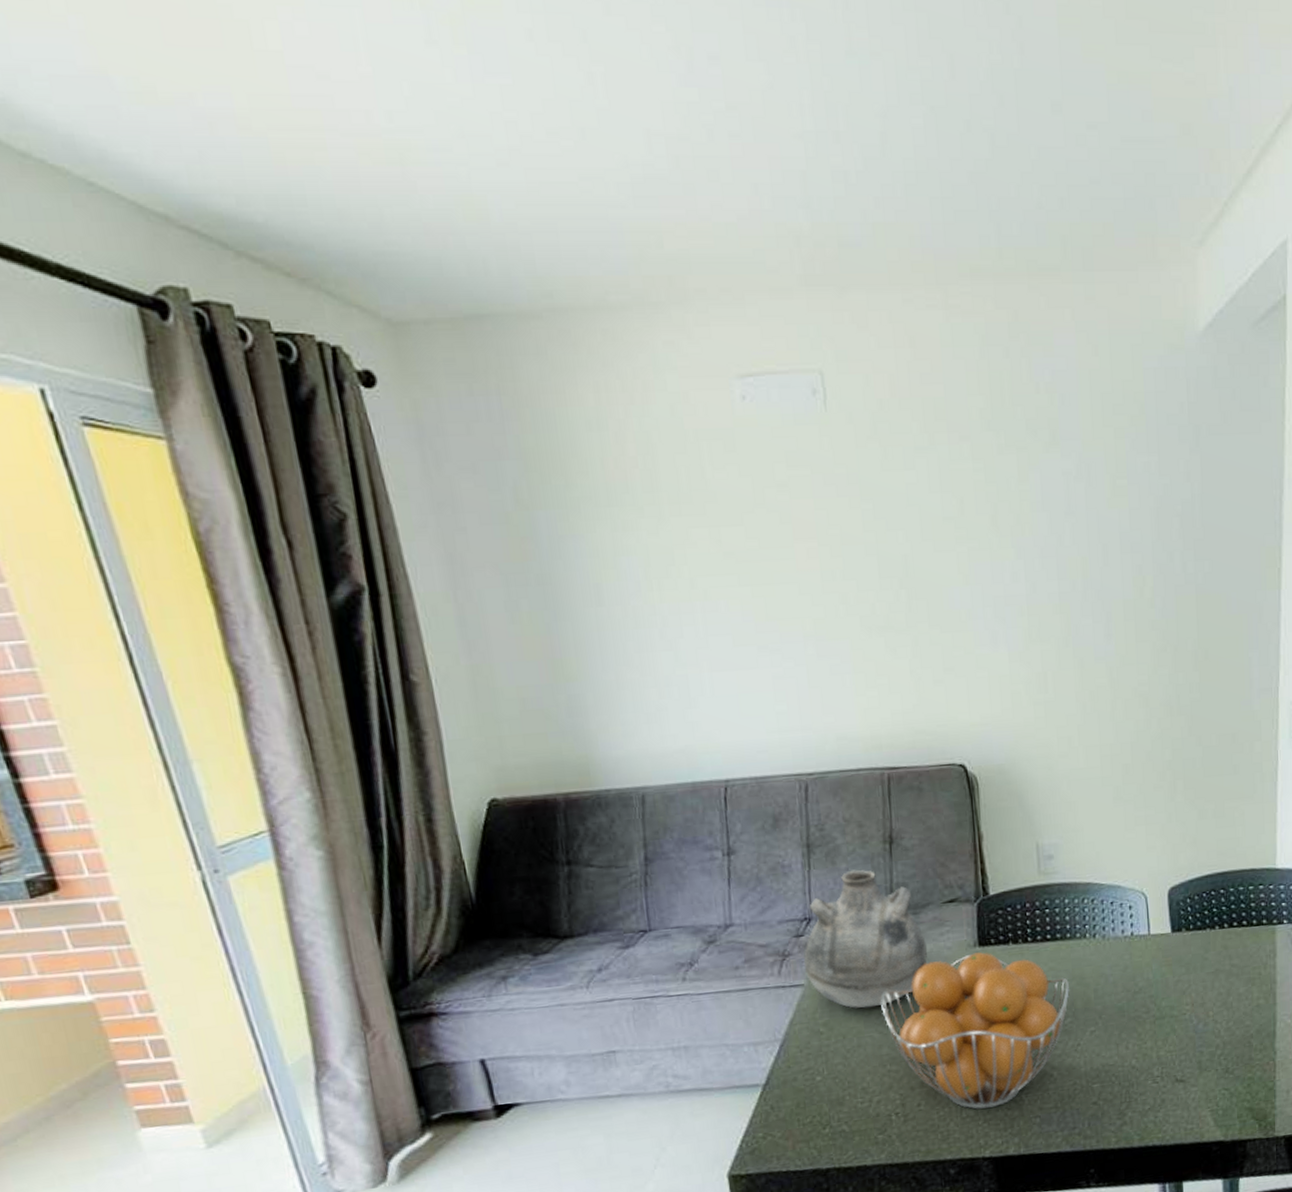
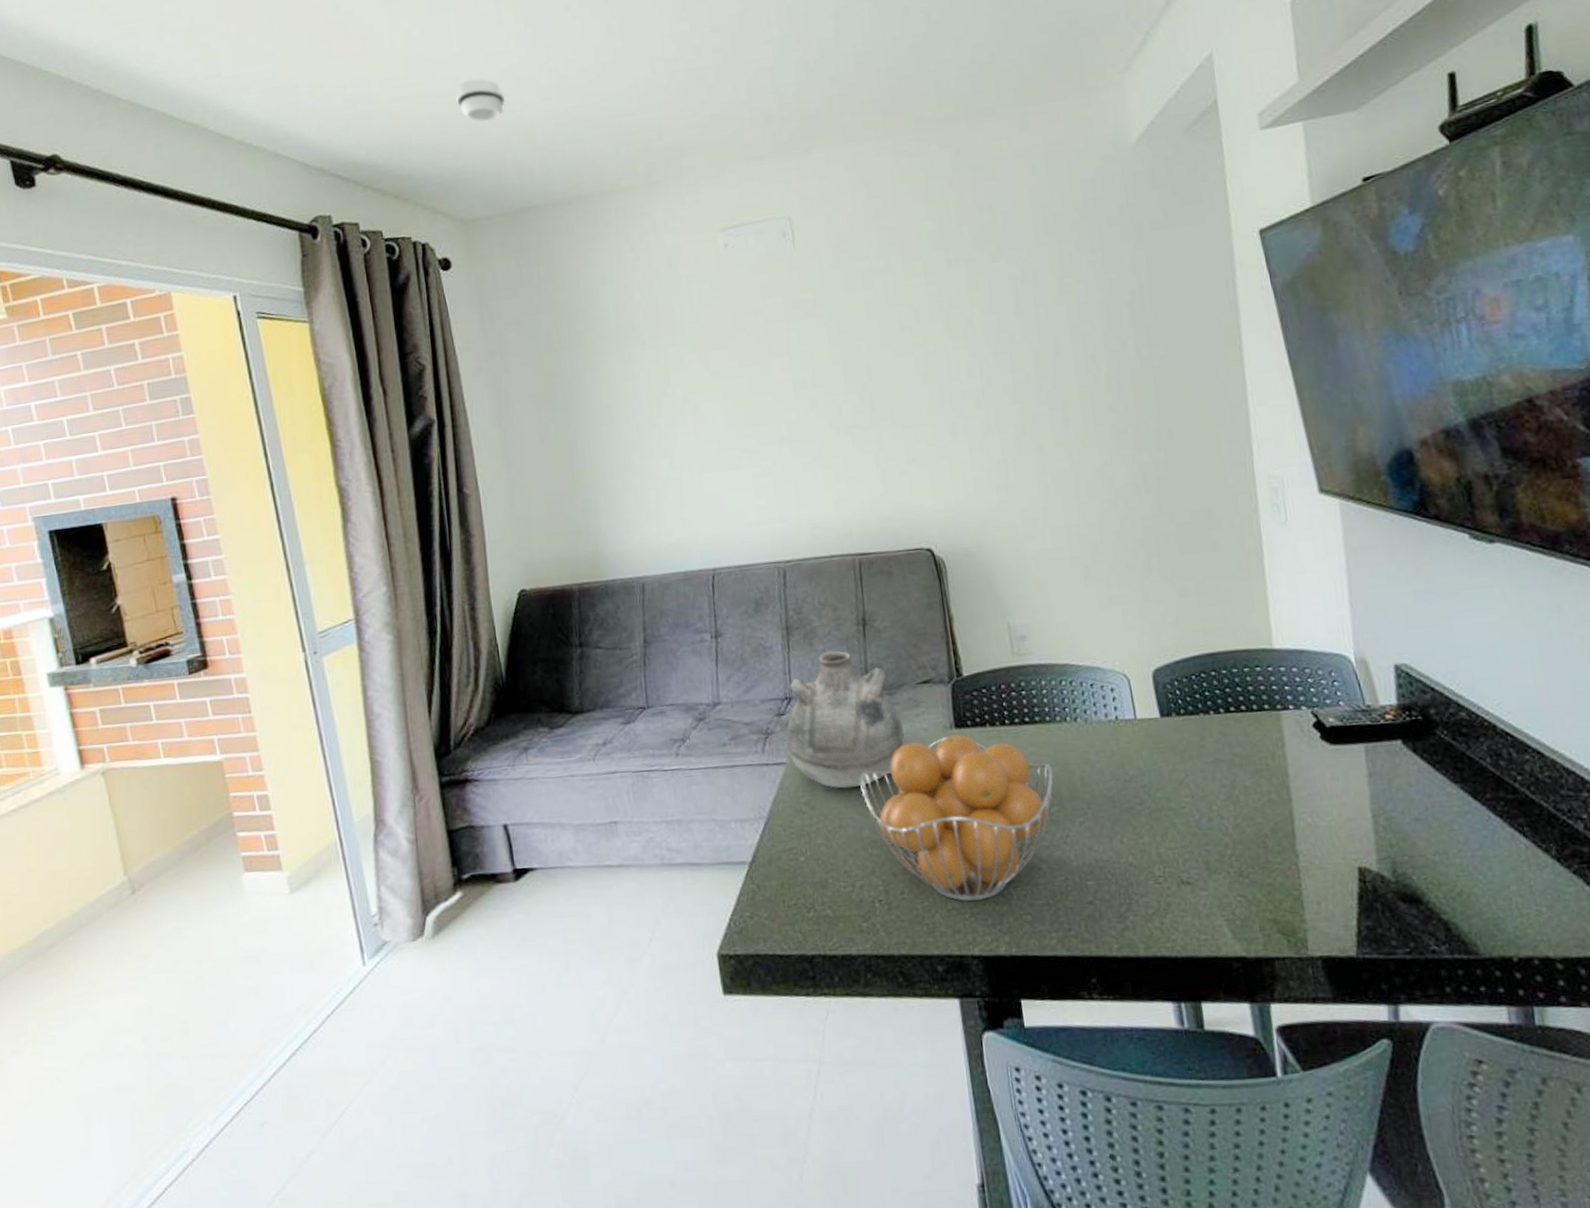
smoke detector: none [370,117,443,184] -> present [456,79,505,122]

